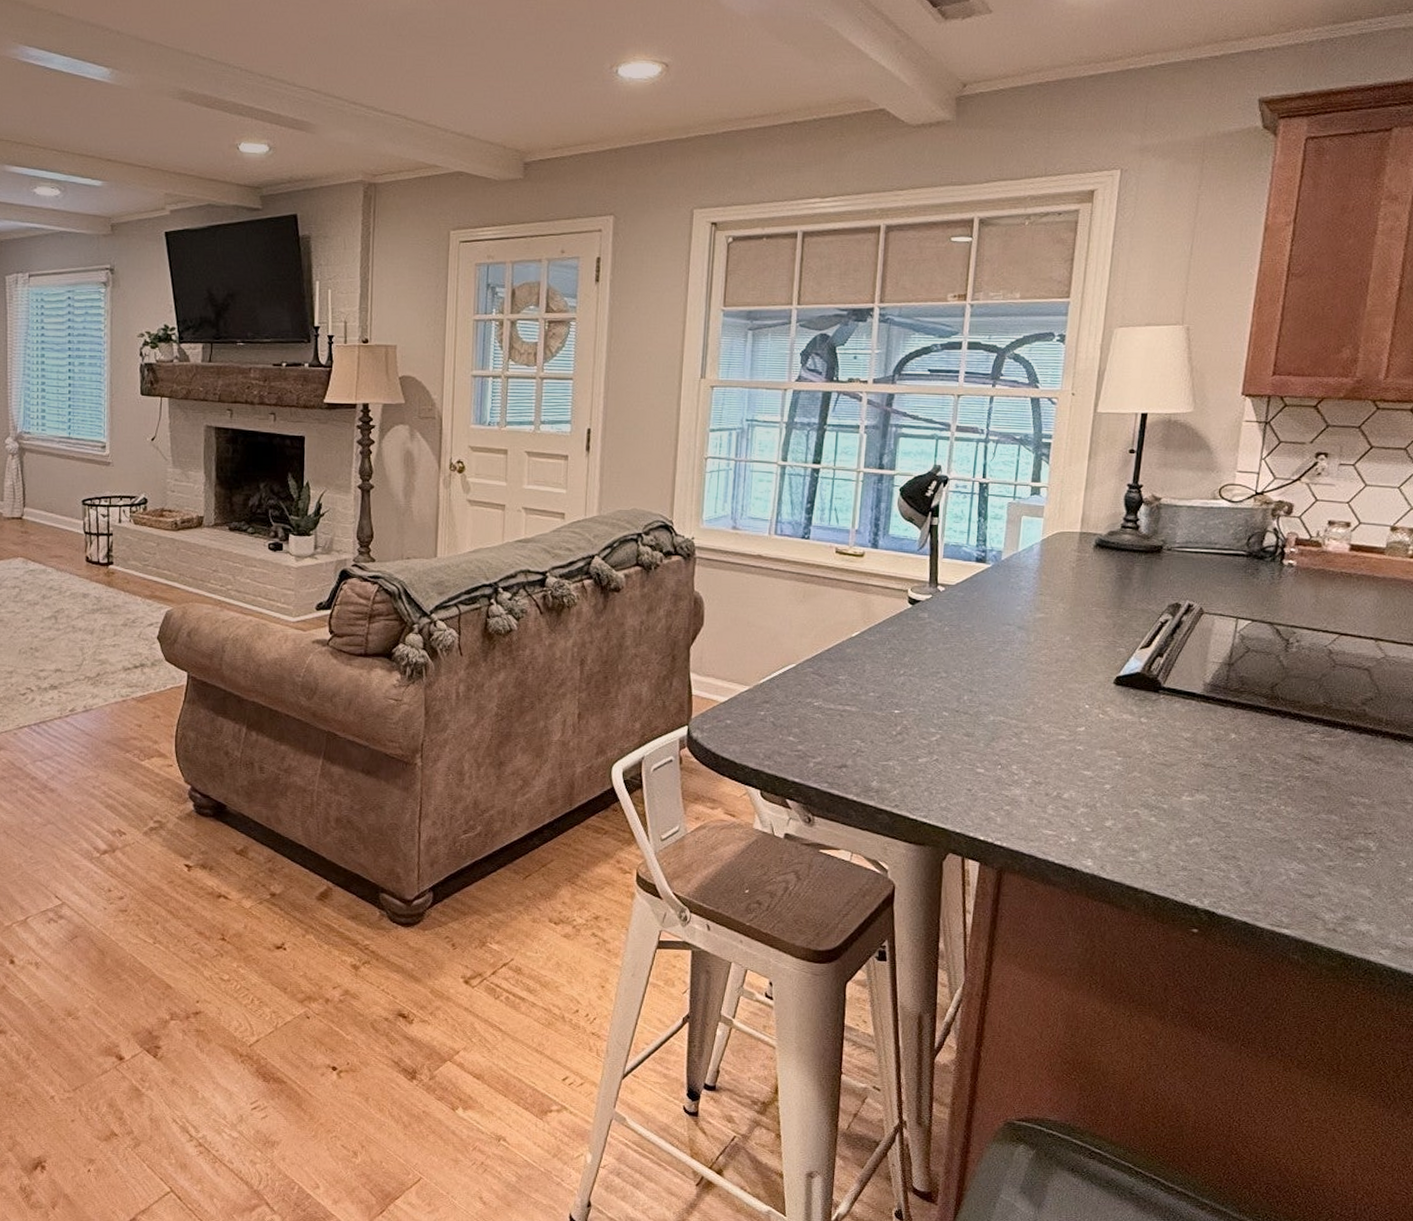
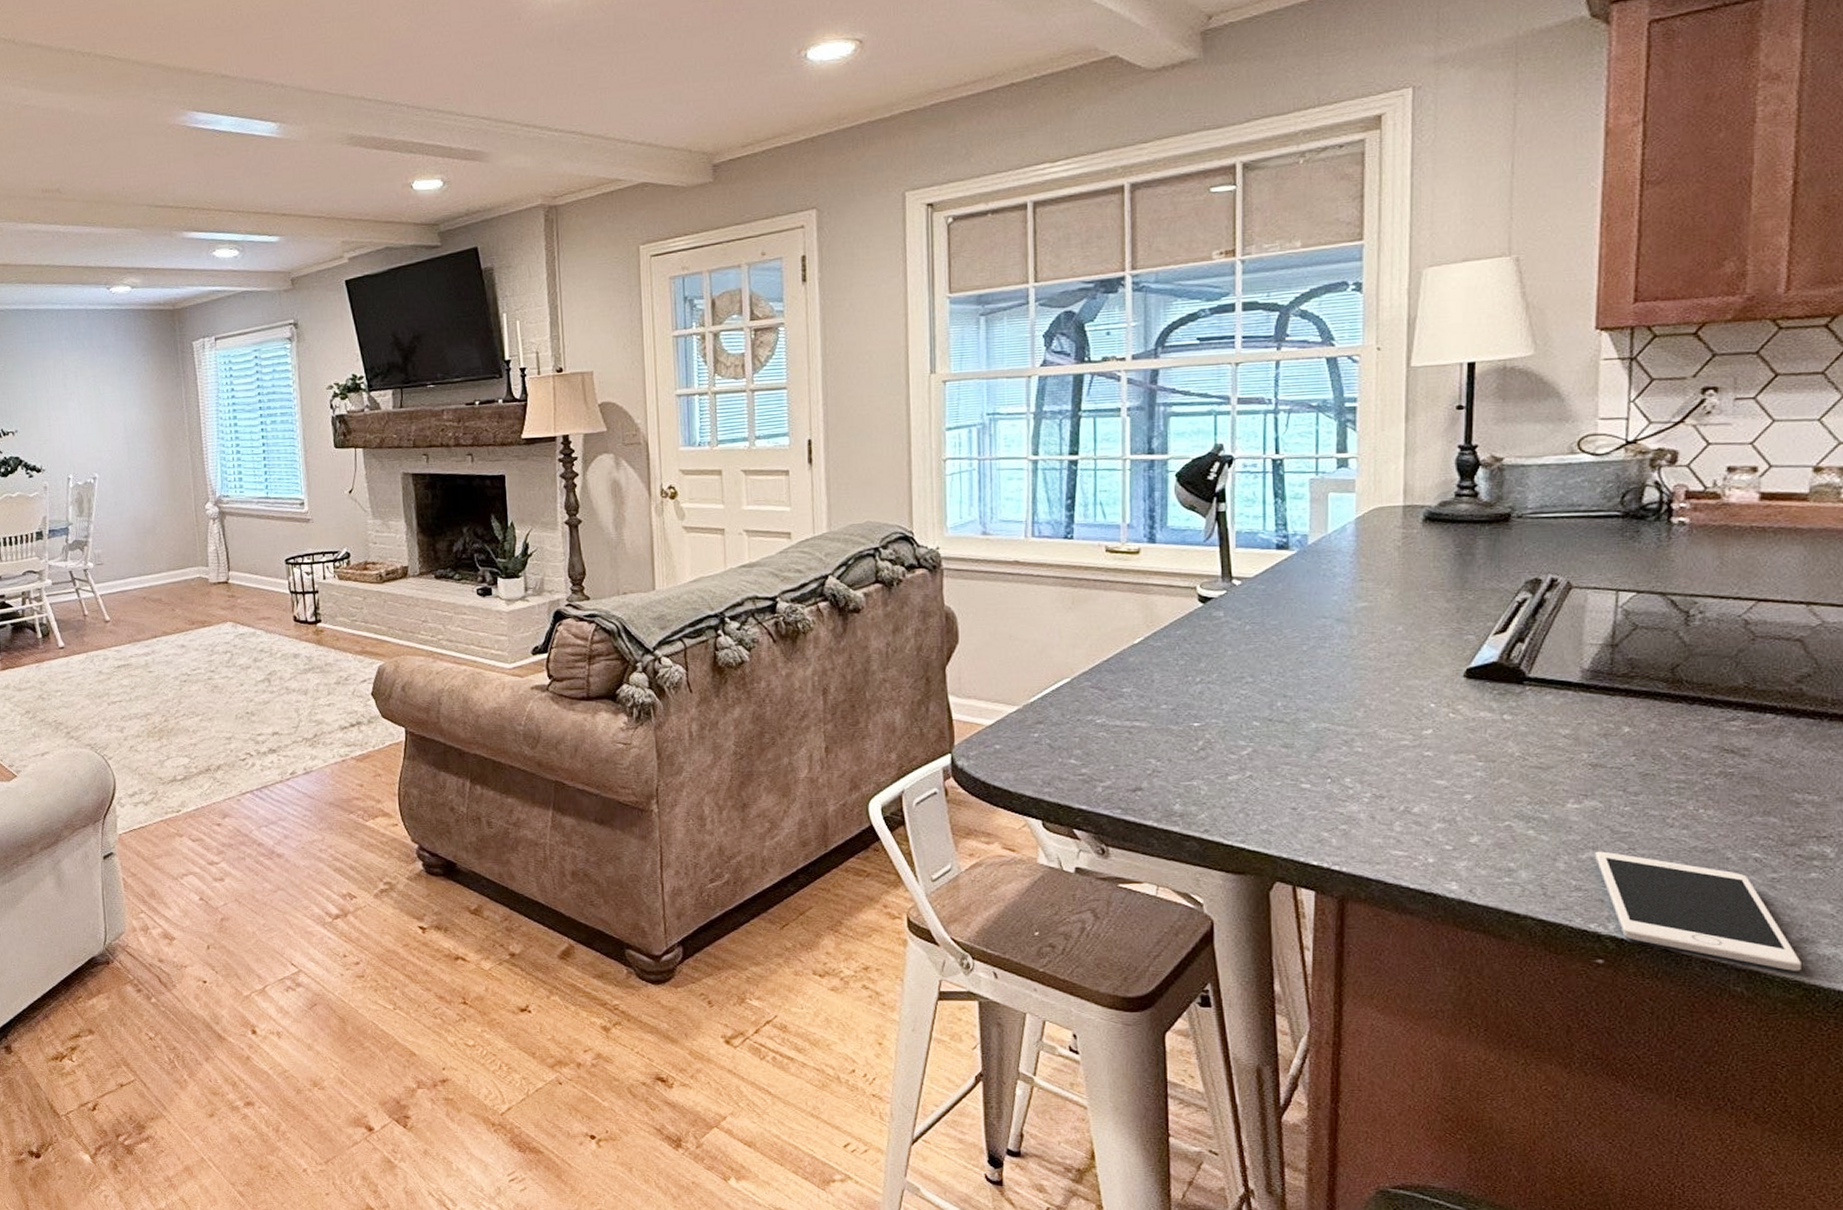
cell phone: none [1199,837,1344,943] -> present [1595,851,1801,971]

